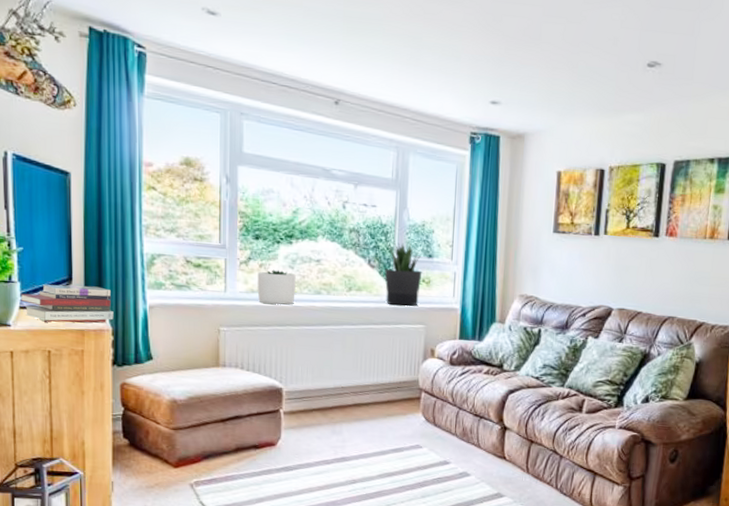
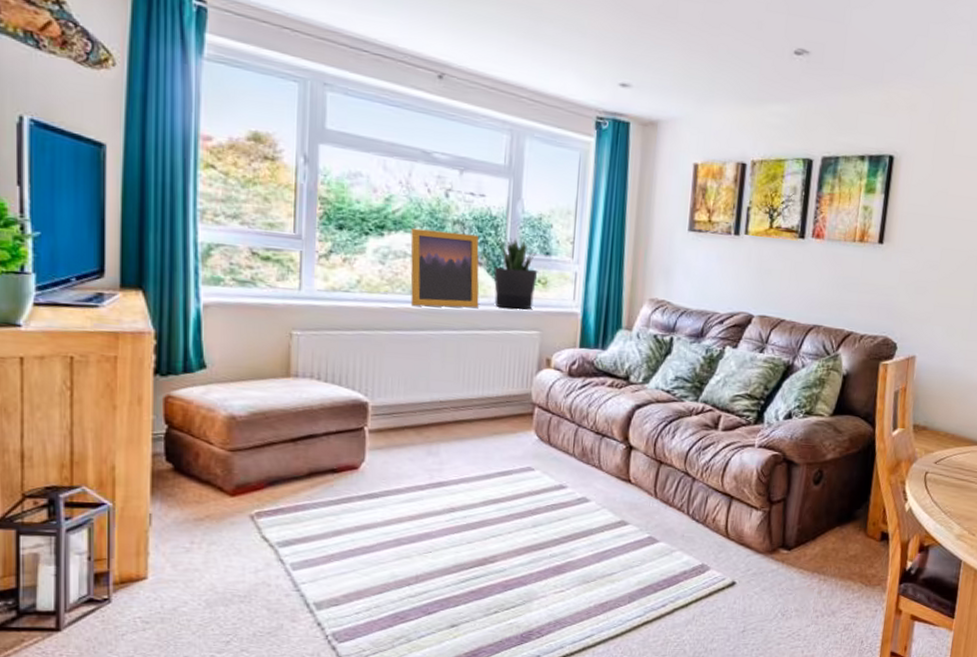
books: present [20,284,114,323] -> none [35,277,157,324]
planter: present [257,269,296,305] -> none [339,265,387,306]
picture frame: none [314,236,373,306] -> present [410,228,479,308]

